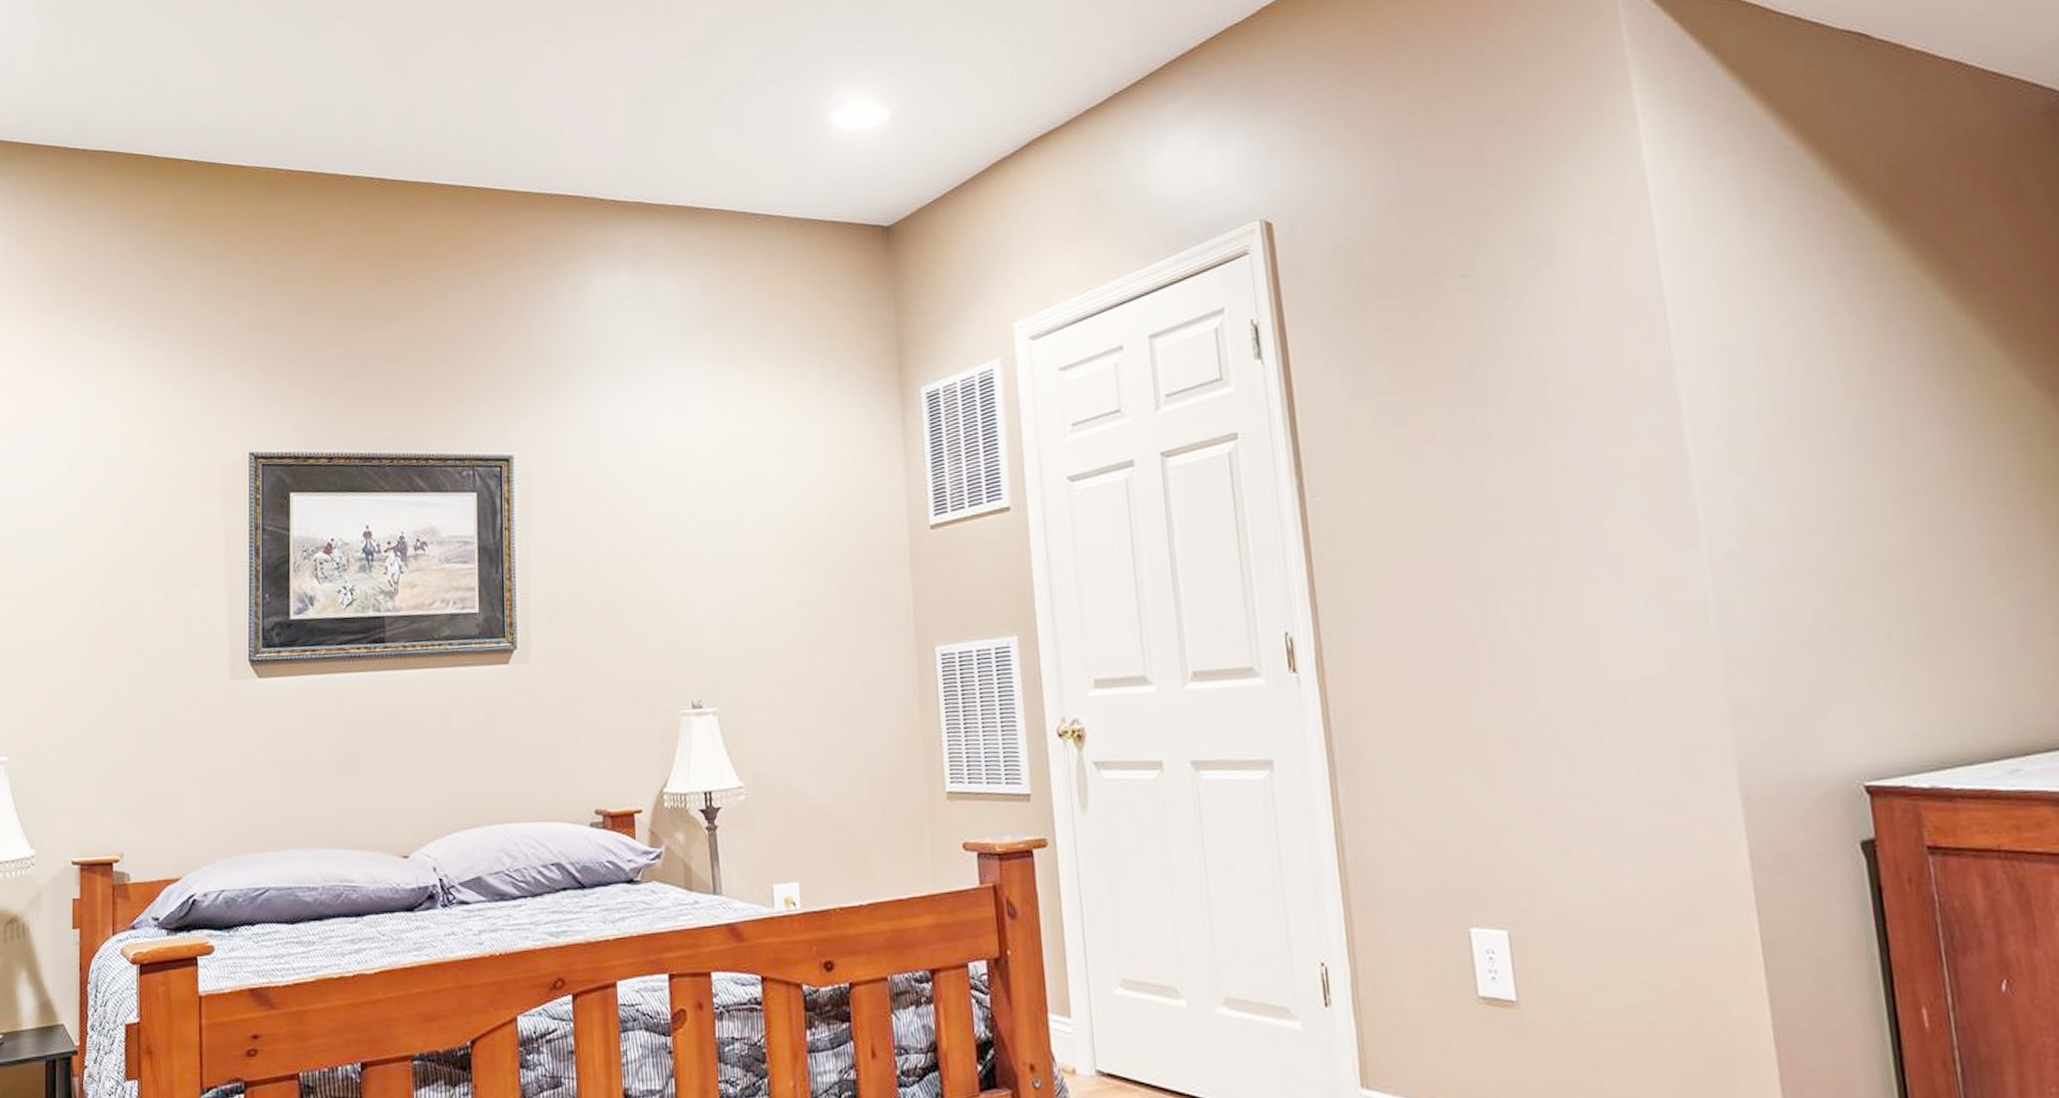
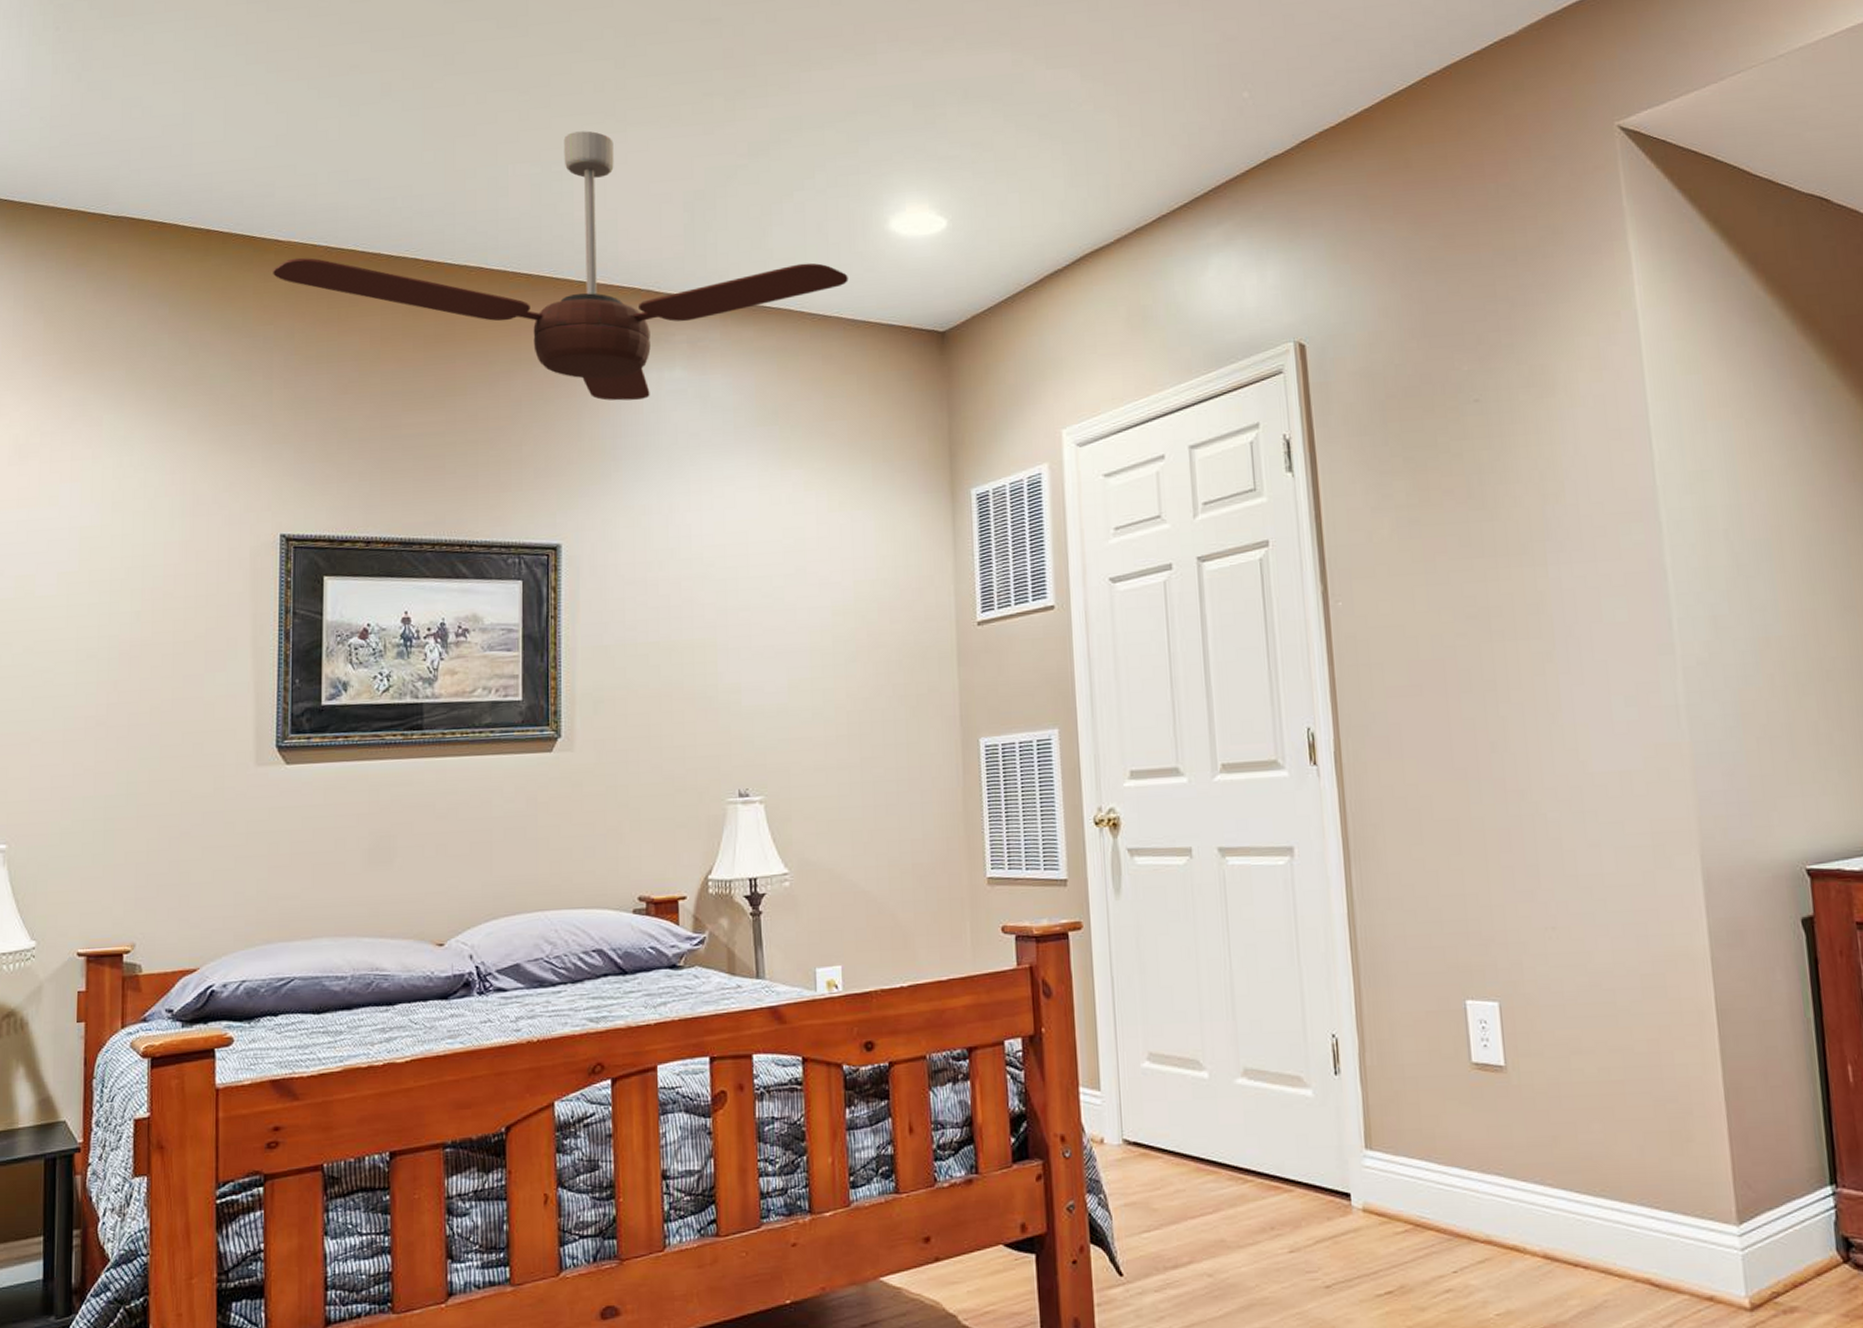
ceiling fan: none [238,41,791,310] -> present [273,131,848,401]

